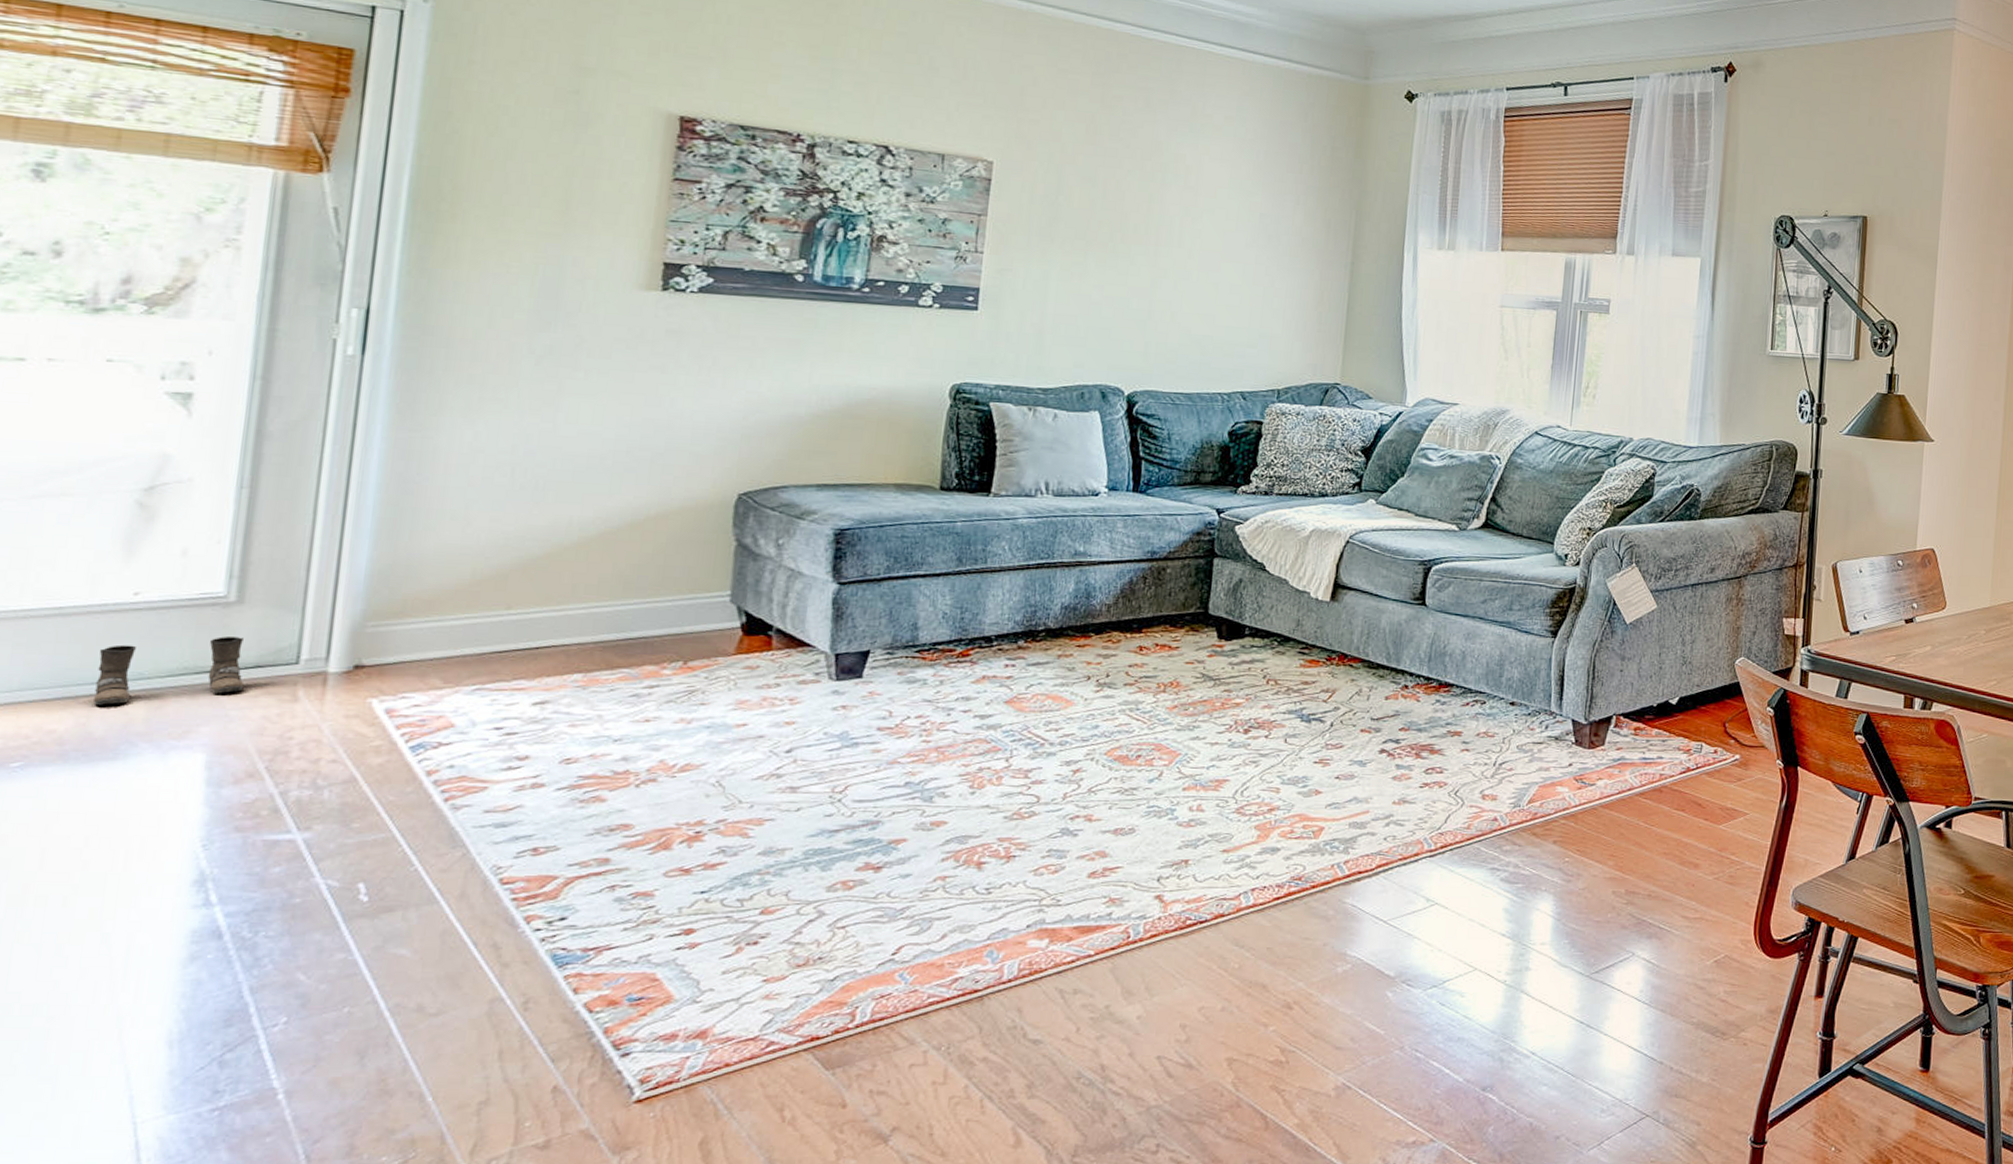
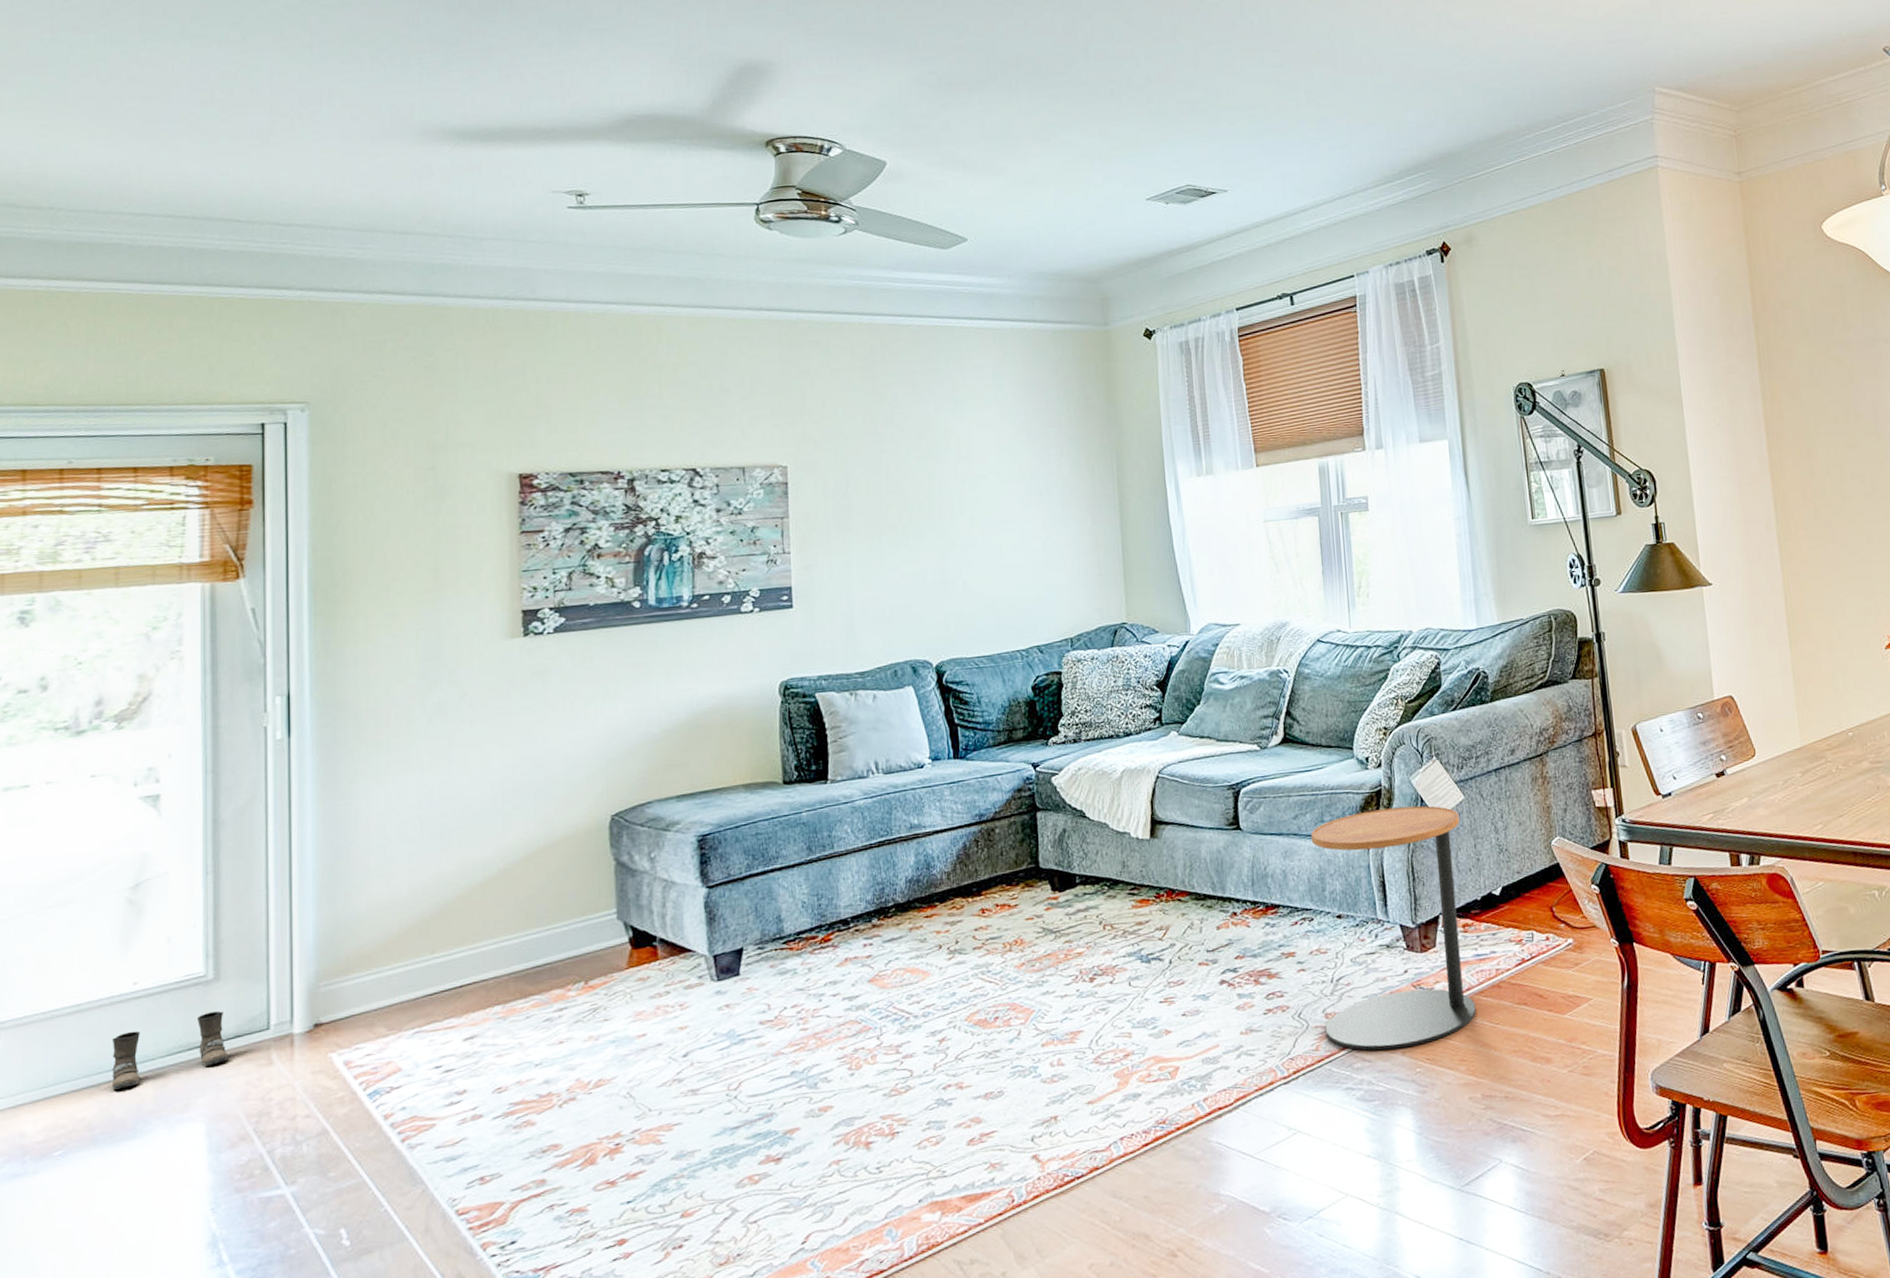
side table: none [1481,606,1649,837] -> present [1311,805,1477,1051]

